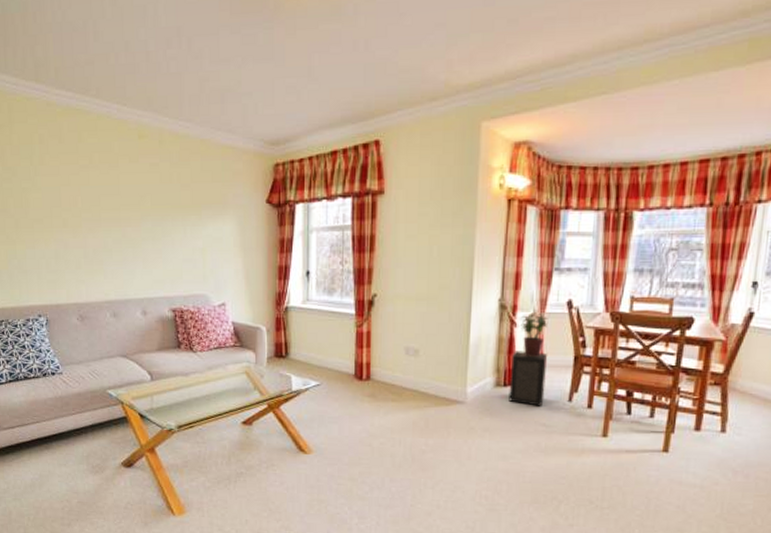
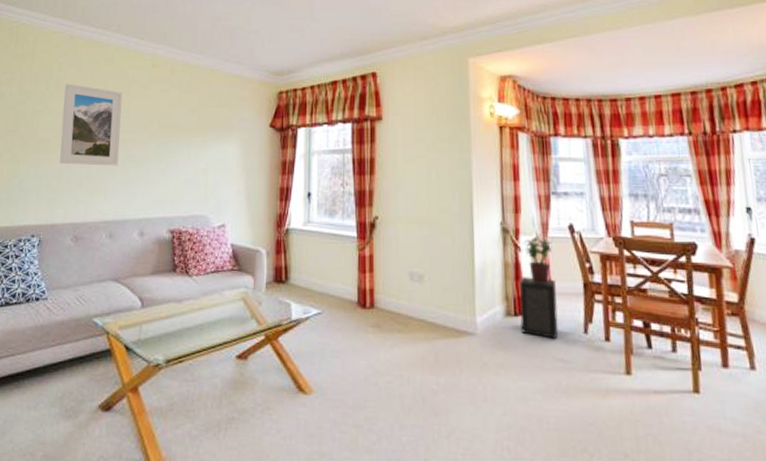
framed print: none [49,157,115,246] -> present [59,83,122,166]

